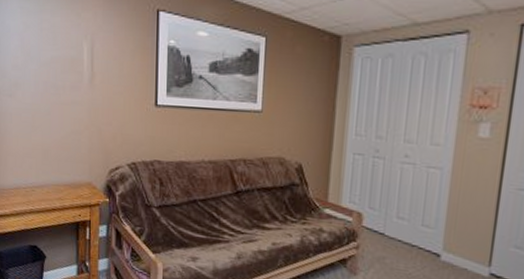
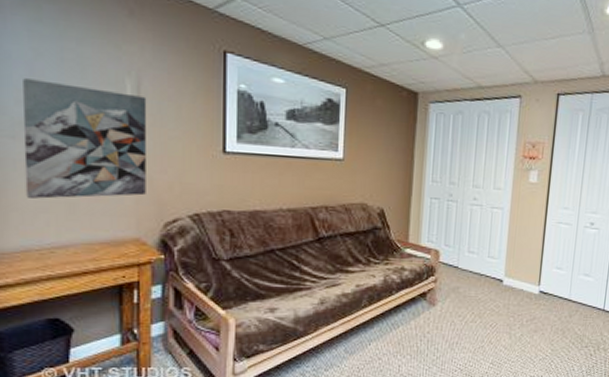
wall art: none [16,47,98,146] -> present [23,78,147,199]

